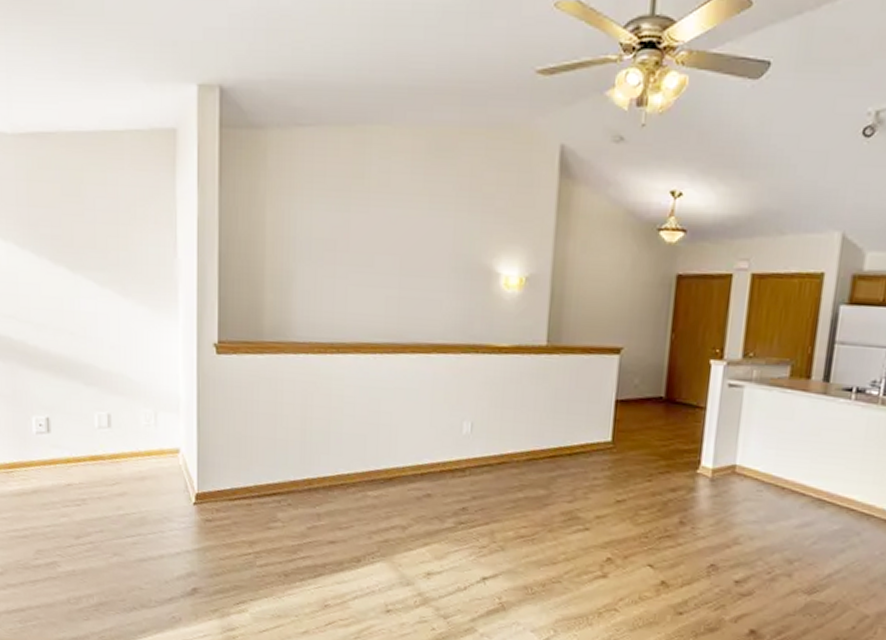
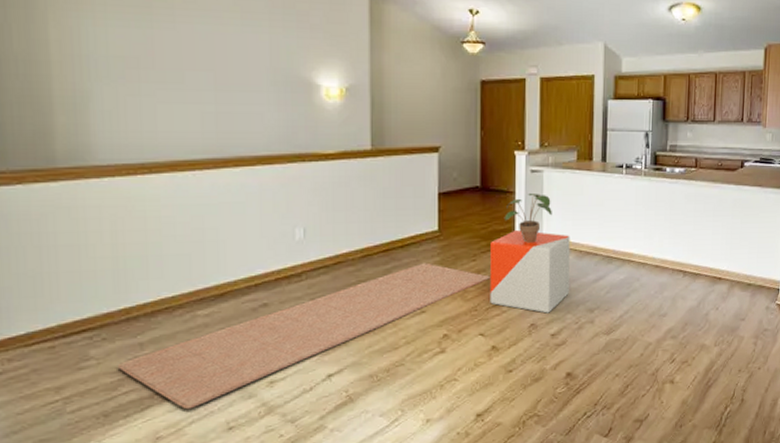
rug: none [298,475,669,585] -> present [117,262,492,410]
stool: none [664,451,771,556] -> present [490,229,570,314]
potted plant: none [691,410,751,470] -> present [505,192,552,243]

